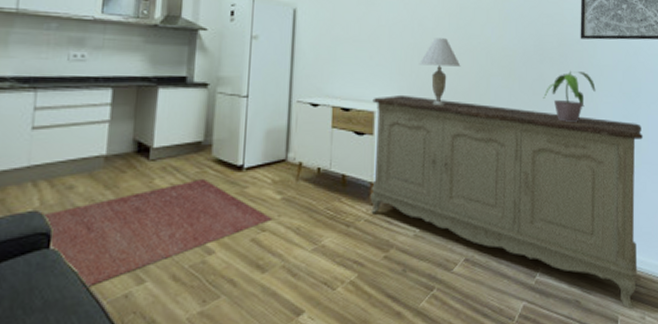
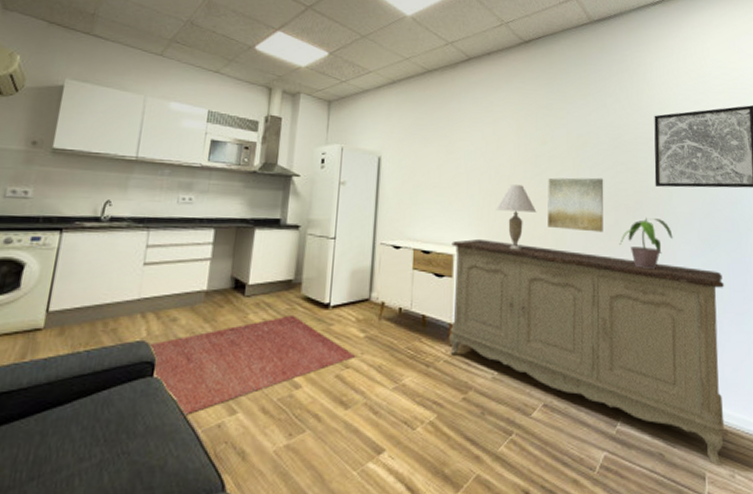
wall art: none [472,30,530,87] -> present [548,177,604,233]

